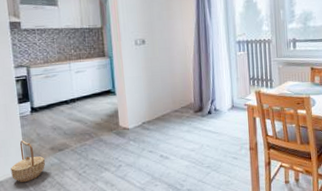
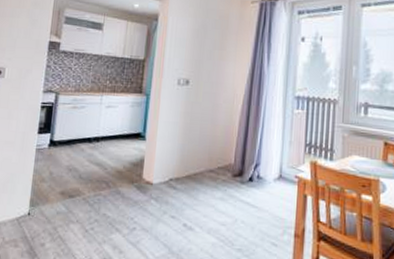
basket: present [10,140,46,183] -> none [11,177,53,230]

